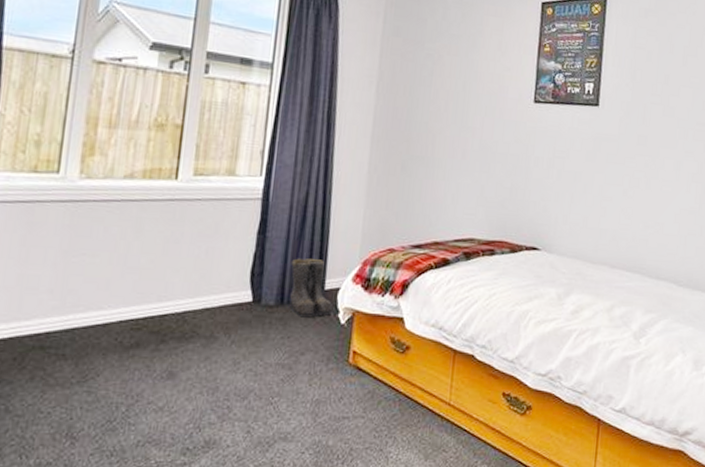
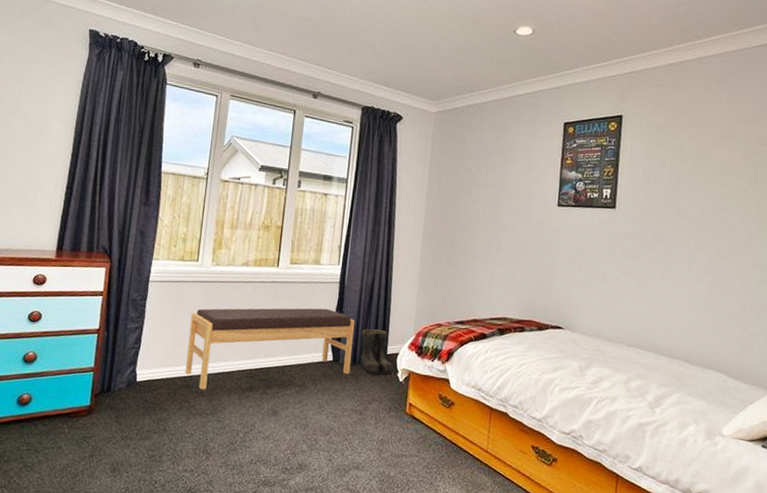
bench: none [38,233,283,351] -> present [185,308,355,390]

